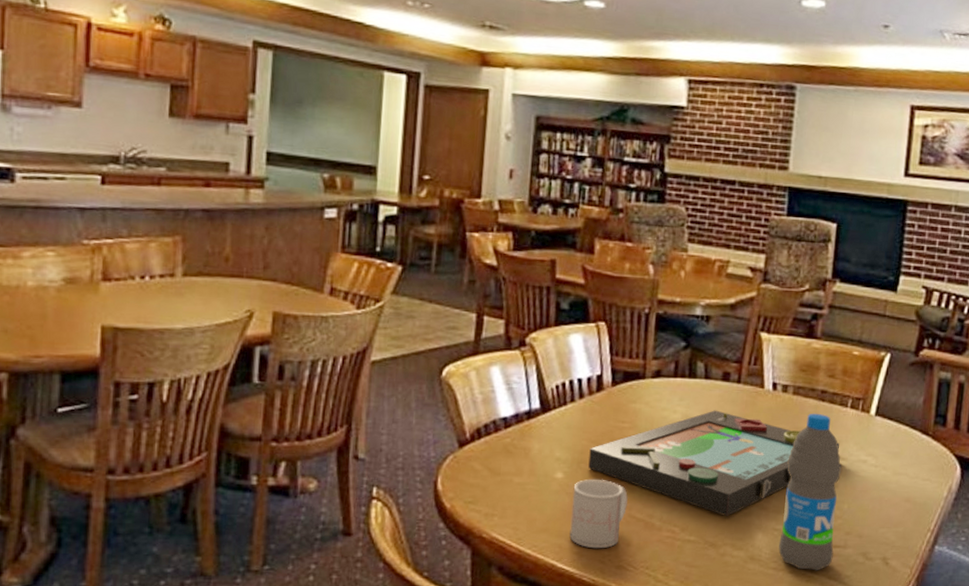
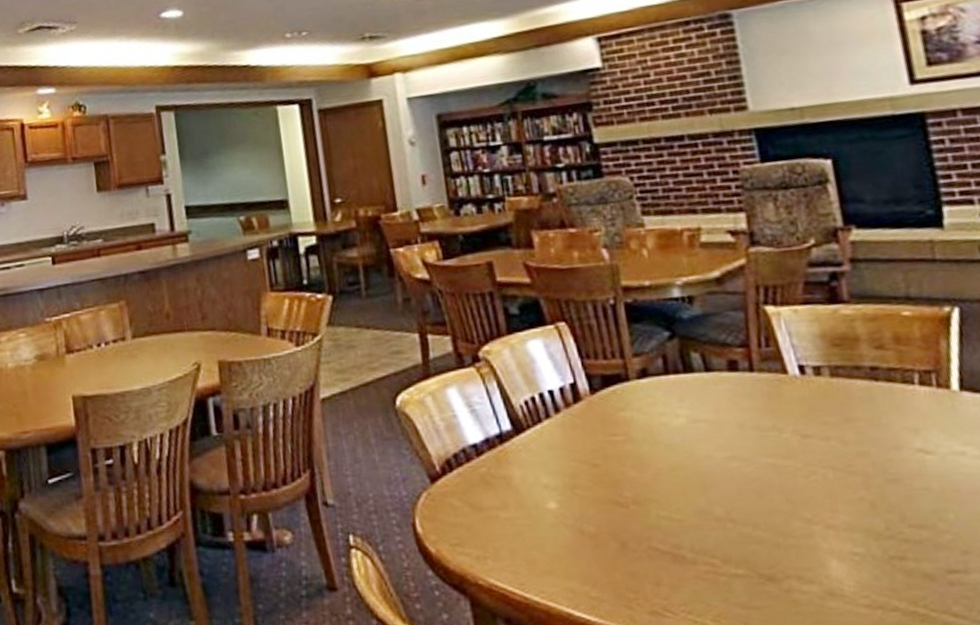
mug: present [569,479,628,549] -> none [572,506,646,592]
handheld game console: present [588,410,839,517] -> none [581,408,918,542]
water bottle: present [778,413,842,571] -> none [846,397,953,607]

